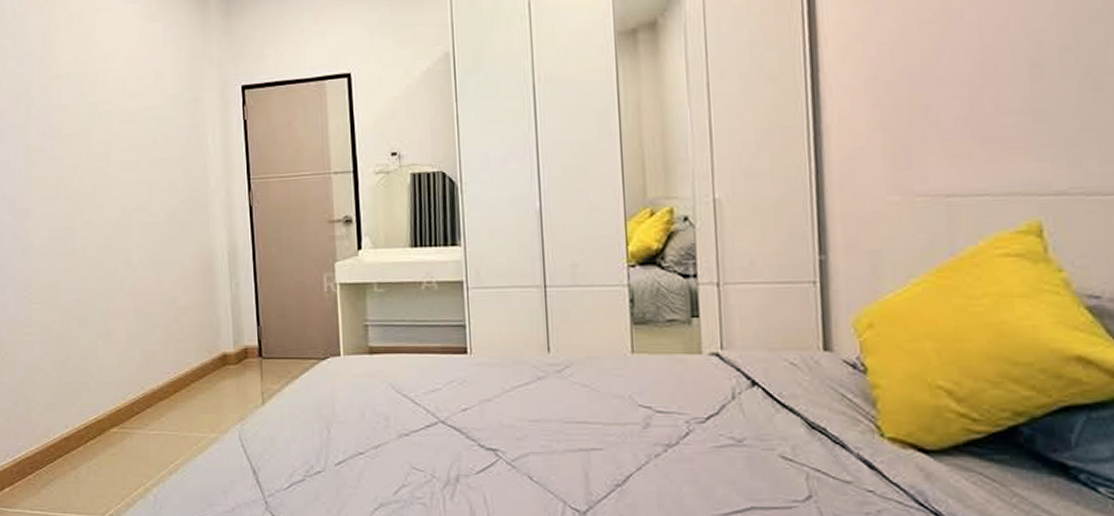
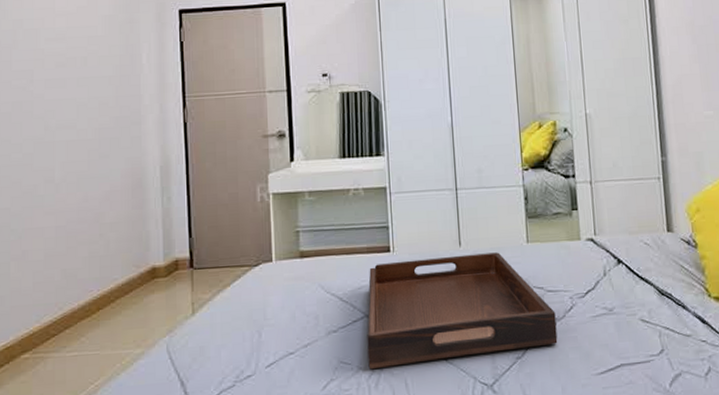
serving tray: none [441,362,668,480] -> present [367,252,558,370]

